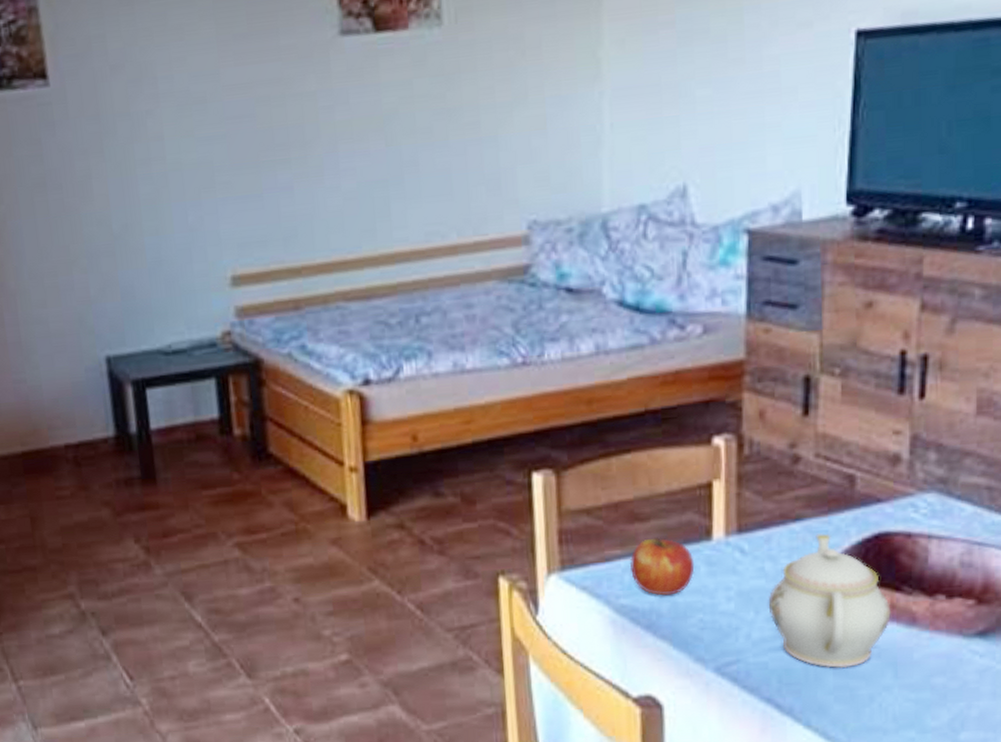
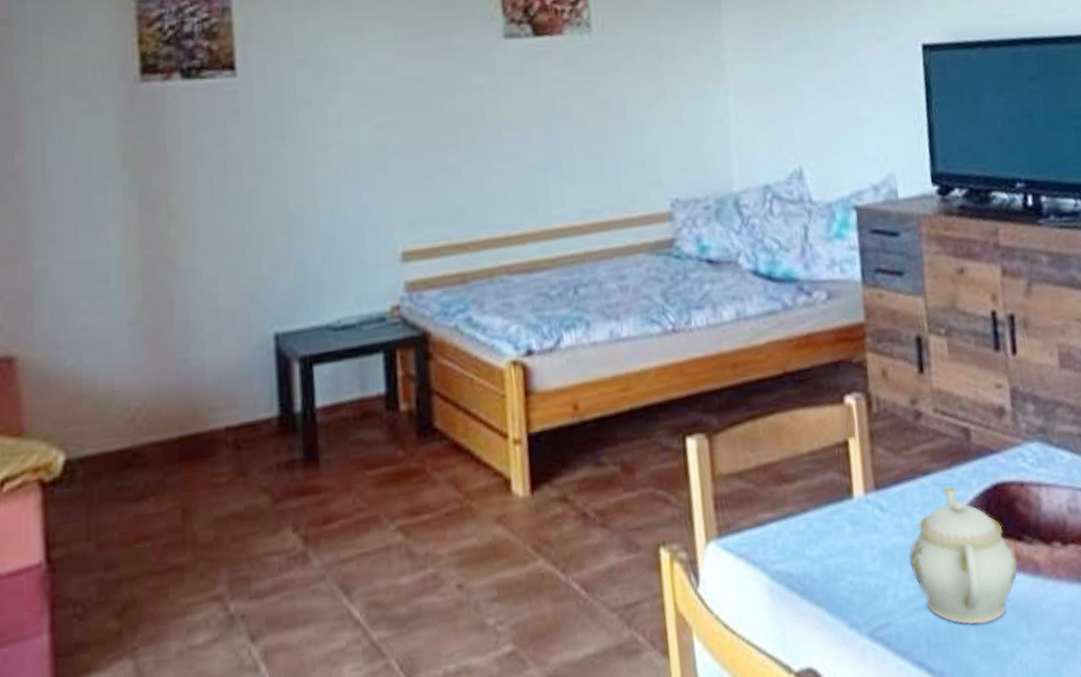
apple: present [630,537,695,596] -> none [781,498,841,559]

